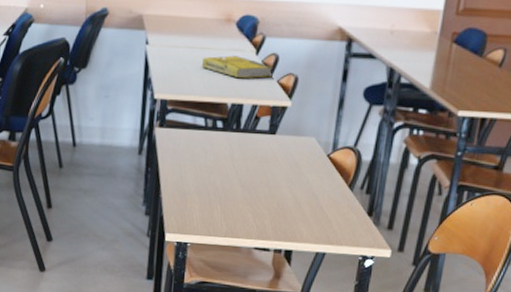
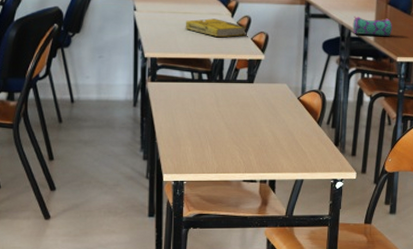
pencil case: none [404,56,456,83] -> present [353,16,392,36]

